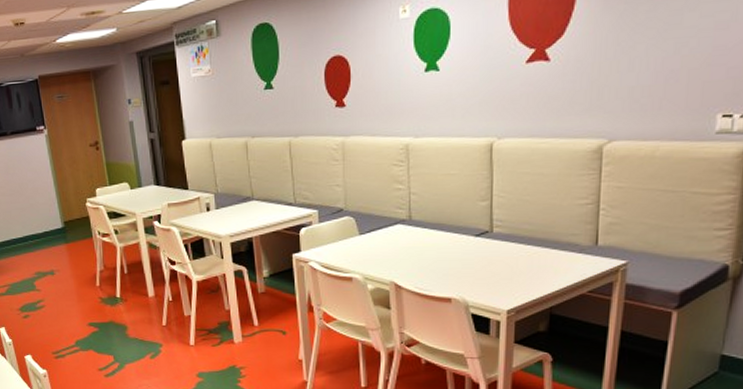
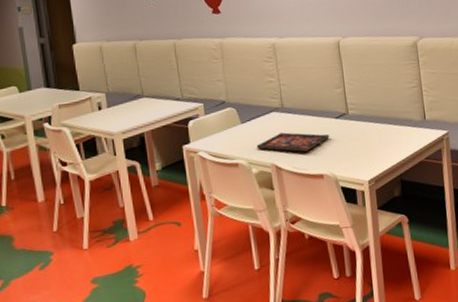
board game: none [375,248,465,271] -> present [256,132,330,152]

